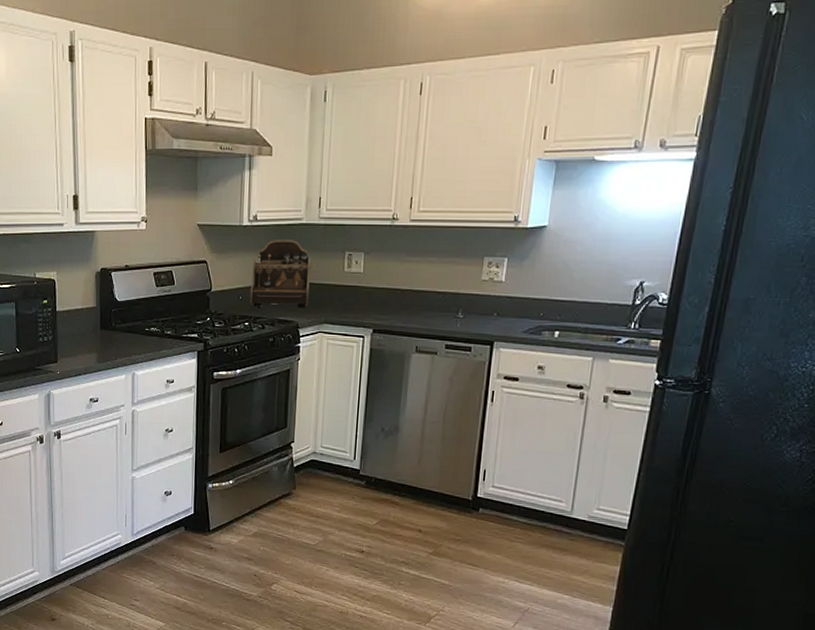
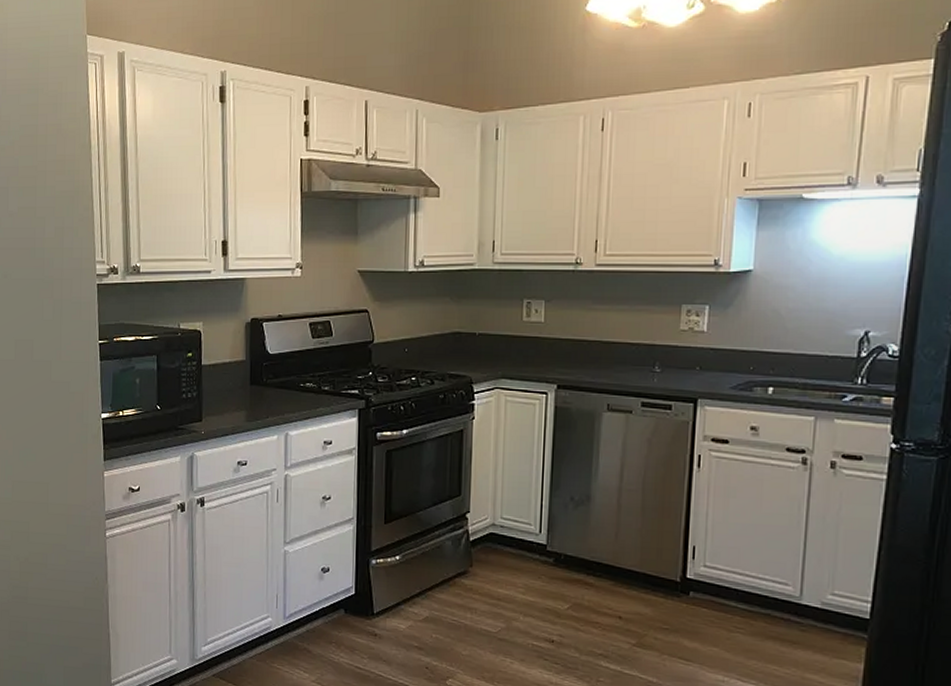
spice rack: present [250,240,317,308] -> none [417,287,492,361]

